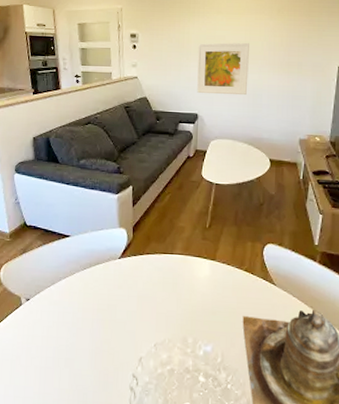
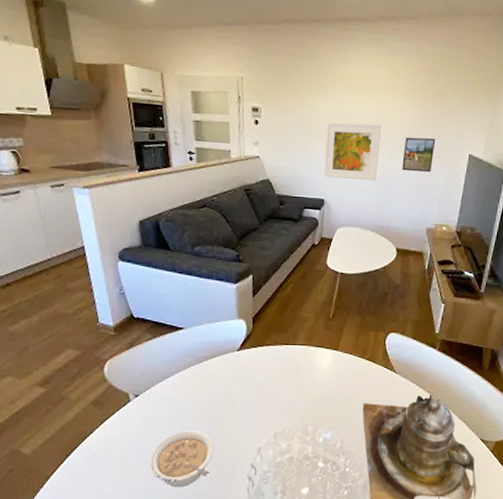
legume: none [38,336,97,394] -> present [150,431,214,488]
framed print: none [271,52,304,86] -> present [402,137,436,173]

